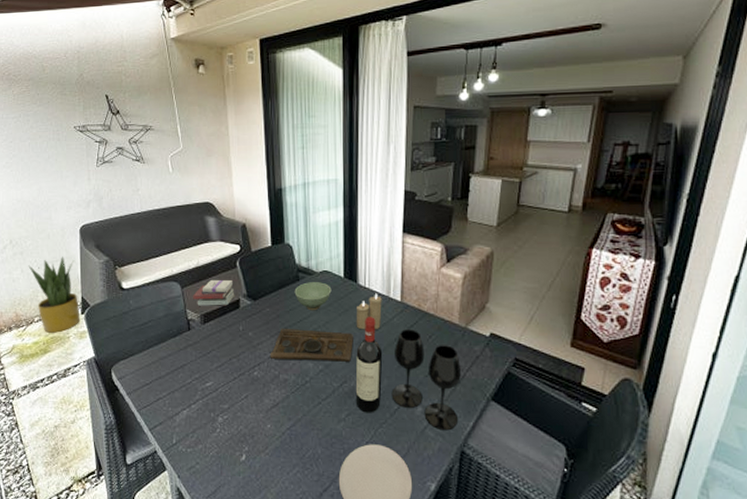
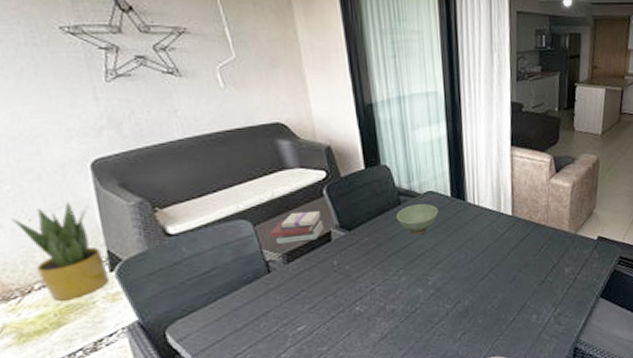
decorative tray: present [269,328,353,362] -> none [372,252,465,291]
wine bottle: present [355,317,383,413] -> none [468,234,497,329]
candle: present [356,293,382,330] -> none [466,209,493,249]
wine glass: present [391,329,461,431] -> none [506,241,572,333]

